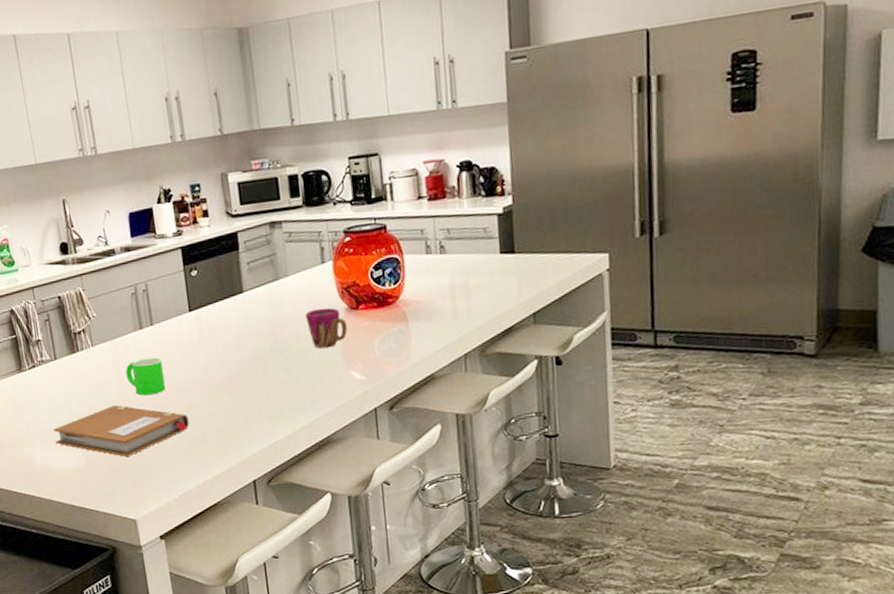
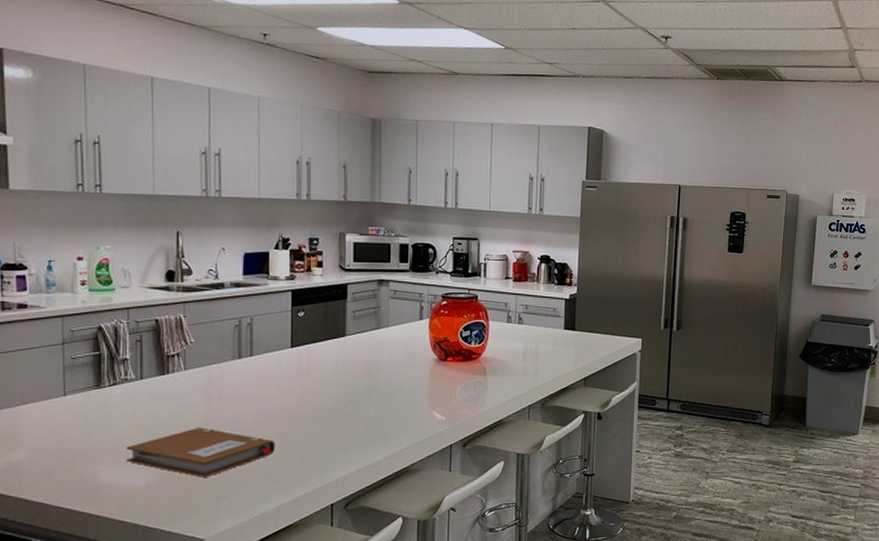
mug: present [125,357,166,396] -> none [216,386,257,420]
cup: present [305,307,348,349] -> none [400,357,436,391]

